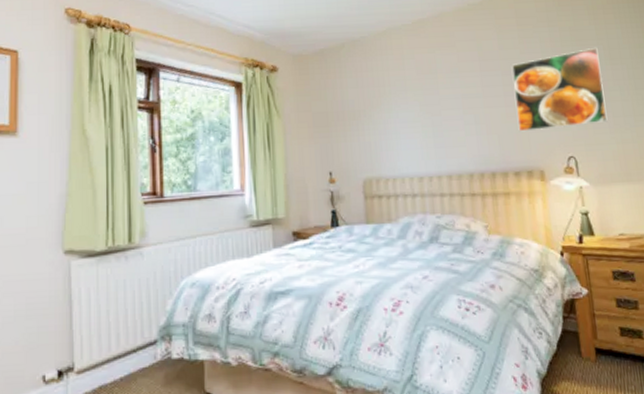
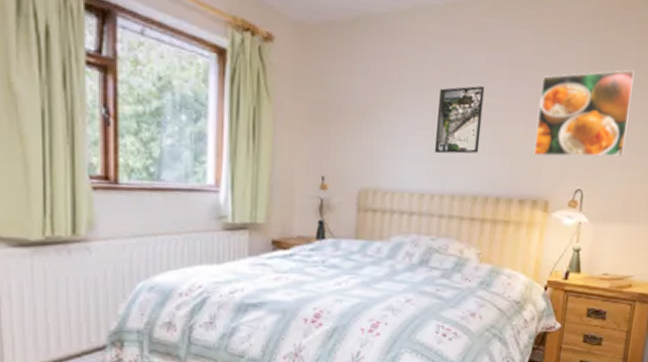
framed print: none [422,80,467,141] -> present [434,85,485,154]

